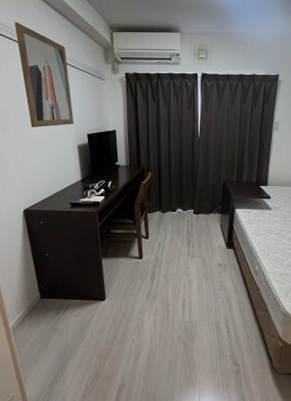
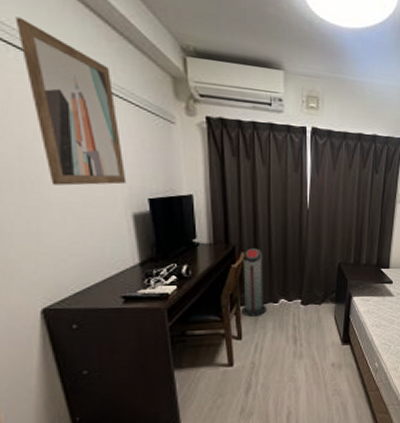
air purifier: none [149,169,167,222] -> present [242,248,266,317]

